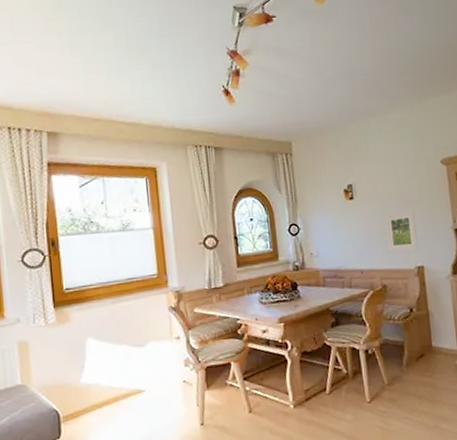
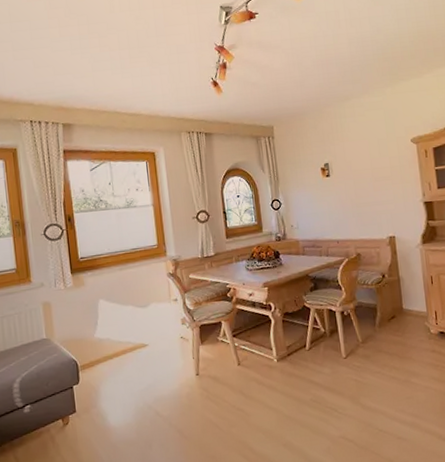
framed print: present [385,211,418,252] -> none [359,186,390,224]

